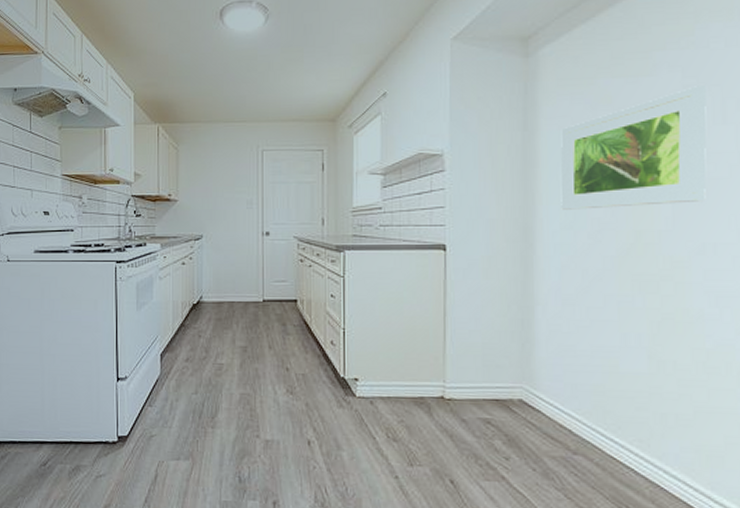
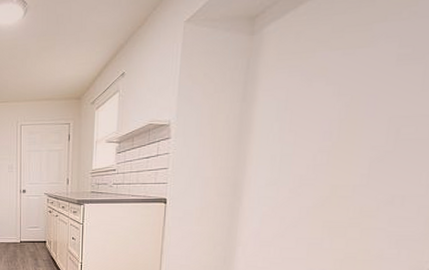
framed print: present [560,85,707,210] -> none [268,54,420,169]

